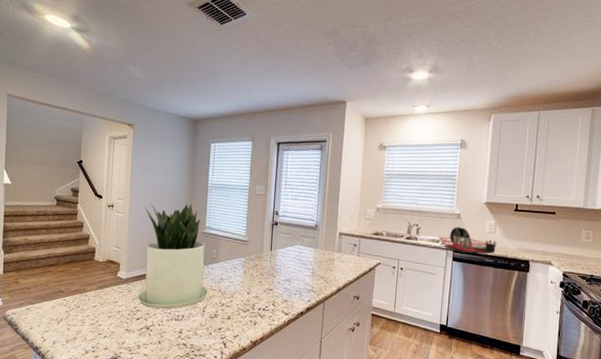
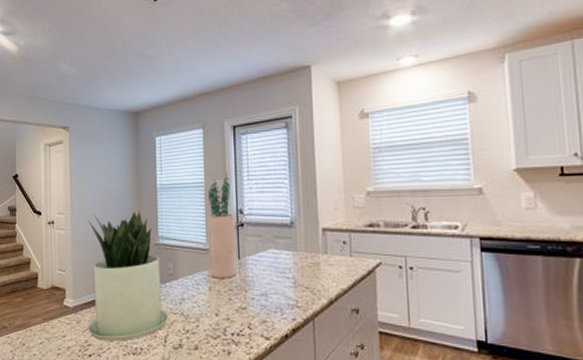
vase: none [246,180,271,265] -> present [208,172,236,278]
dish rack: present [438,227,497,255] -> none [456,205,543,241]

